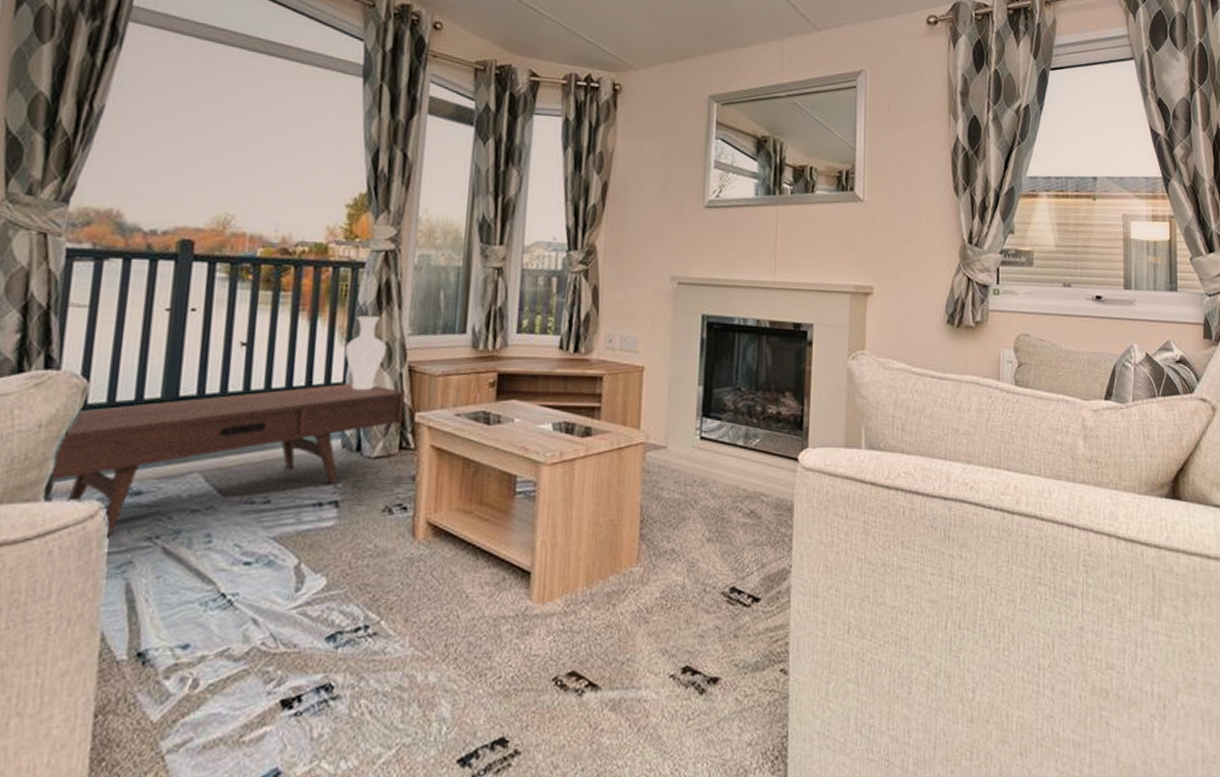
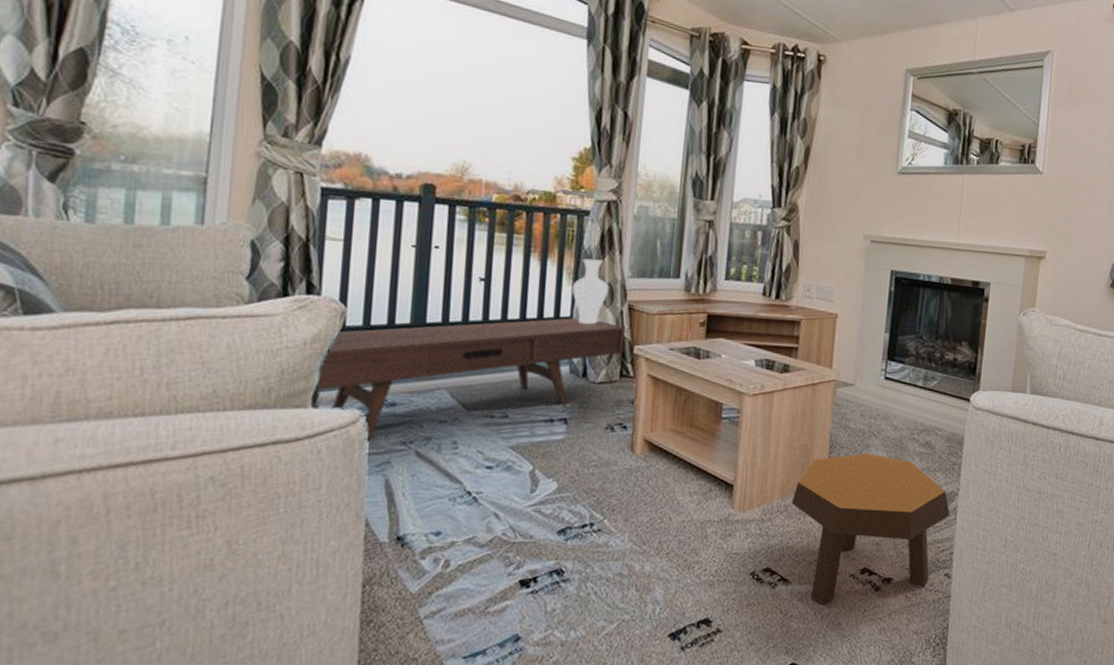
footstool: none [598,527,782,715] -> present [791,453,950,606]

